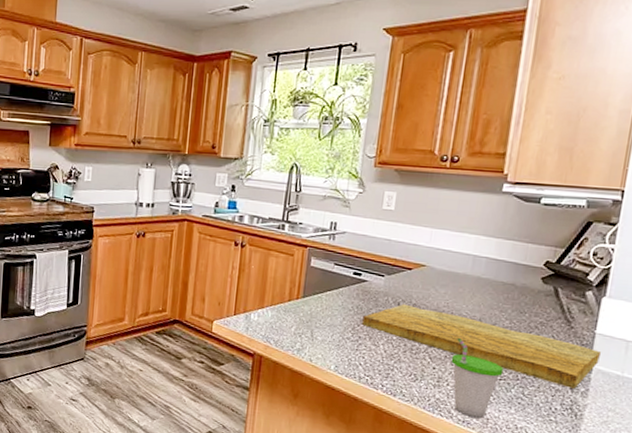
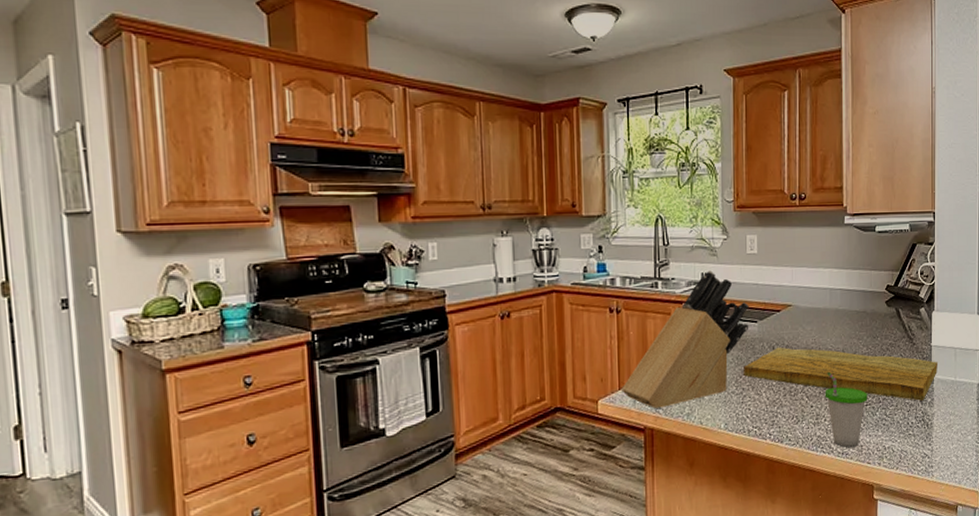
knife block: none [236,220,378,339] -> present [621,271,749,408]

